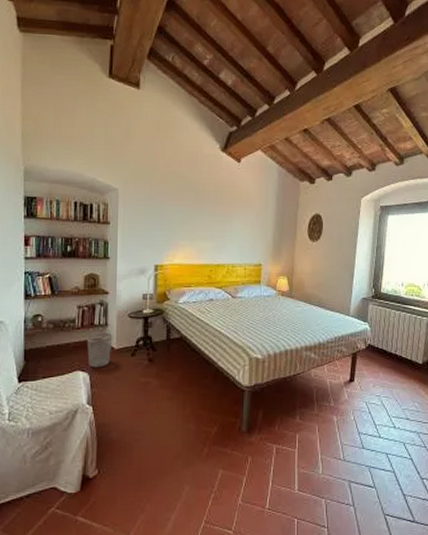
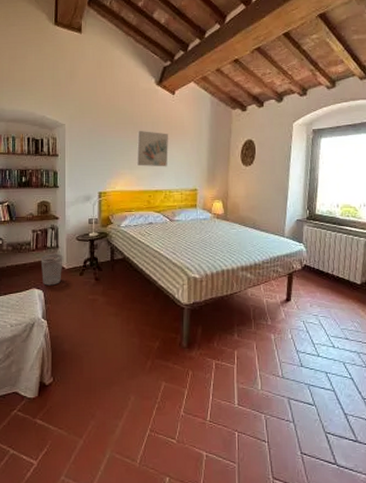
wall art: none [197,200,232,240] -> present [136,131,168,167]

